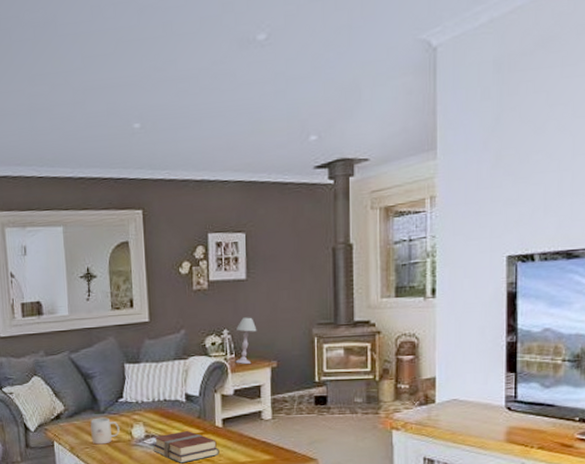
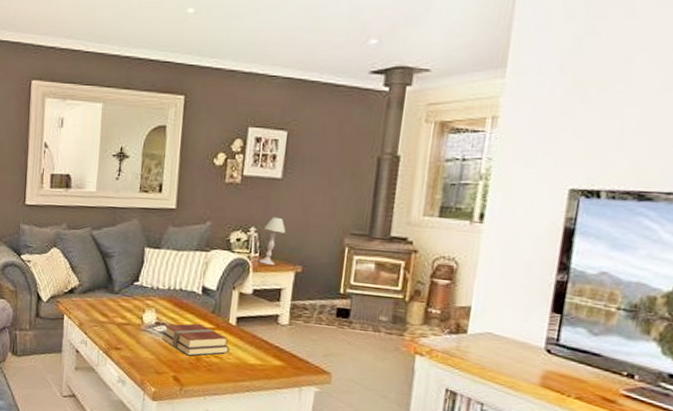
mug: present [90,417,120,445] -> none [101,297,131,325]

